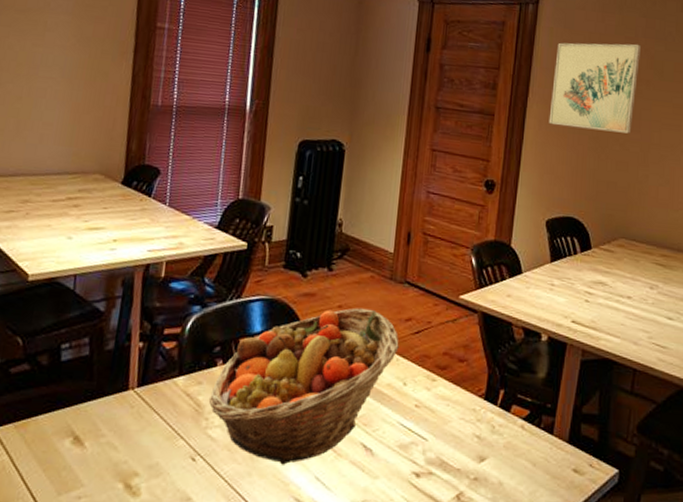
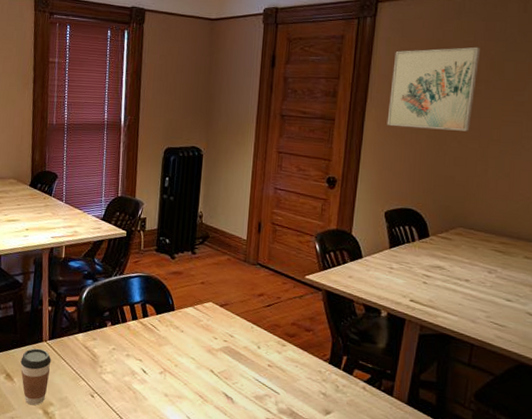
coffee cup: none [95,399,140,478] -> present [20,348,52,406]
fruit basket: present [208,308,399,465] -> none [102,284,253,406]

